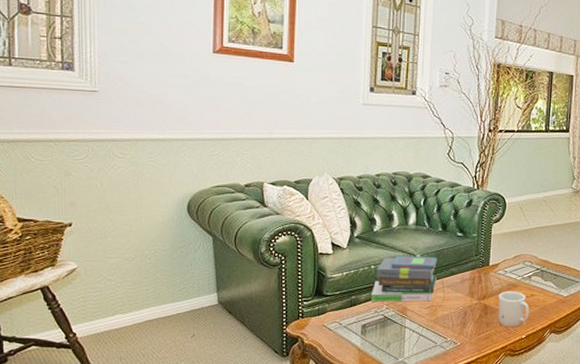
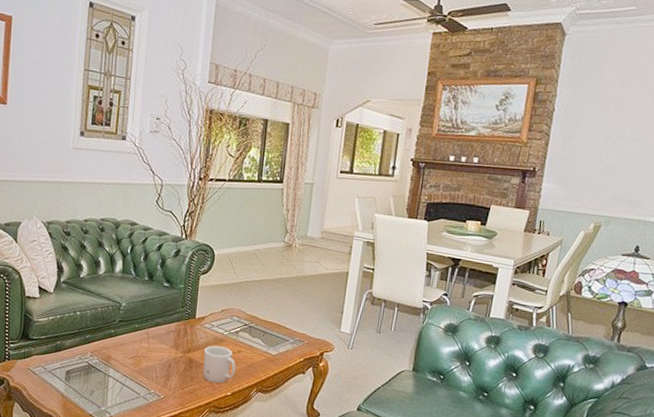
books: present [370,256,437,302] -> none [75,303,143,352]

